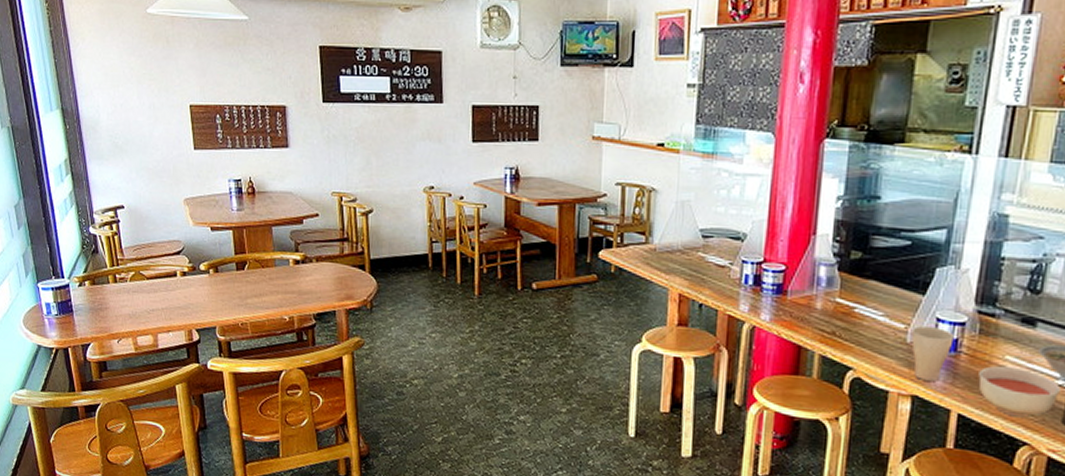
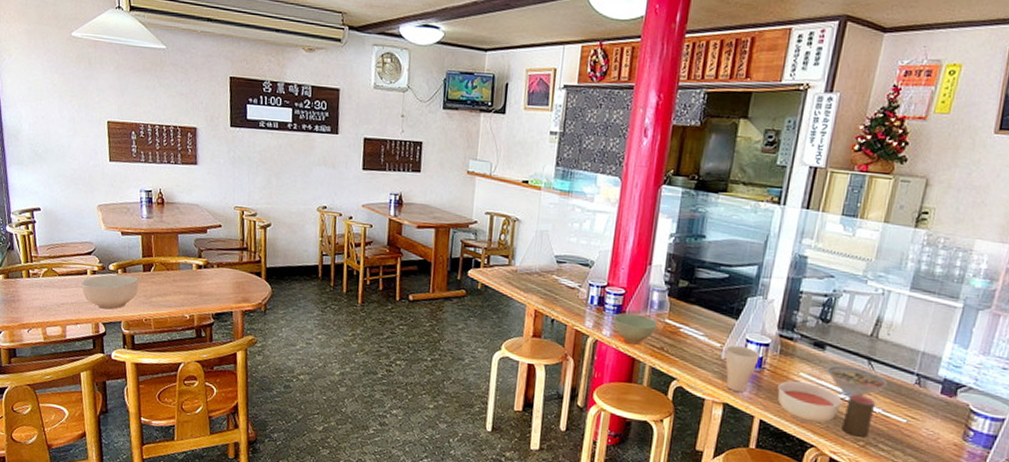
bowl: none [170,274,232,314] -> present [80,274,139,310]
bowl: none [772,292,828,330] -> present [612,313,658,345]

